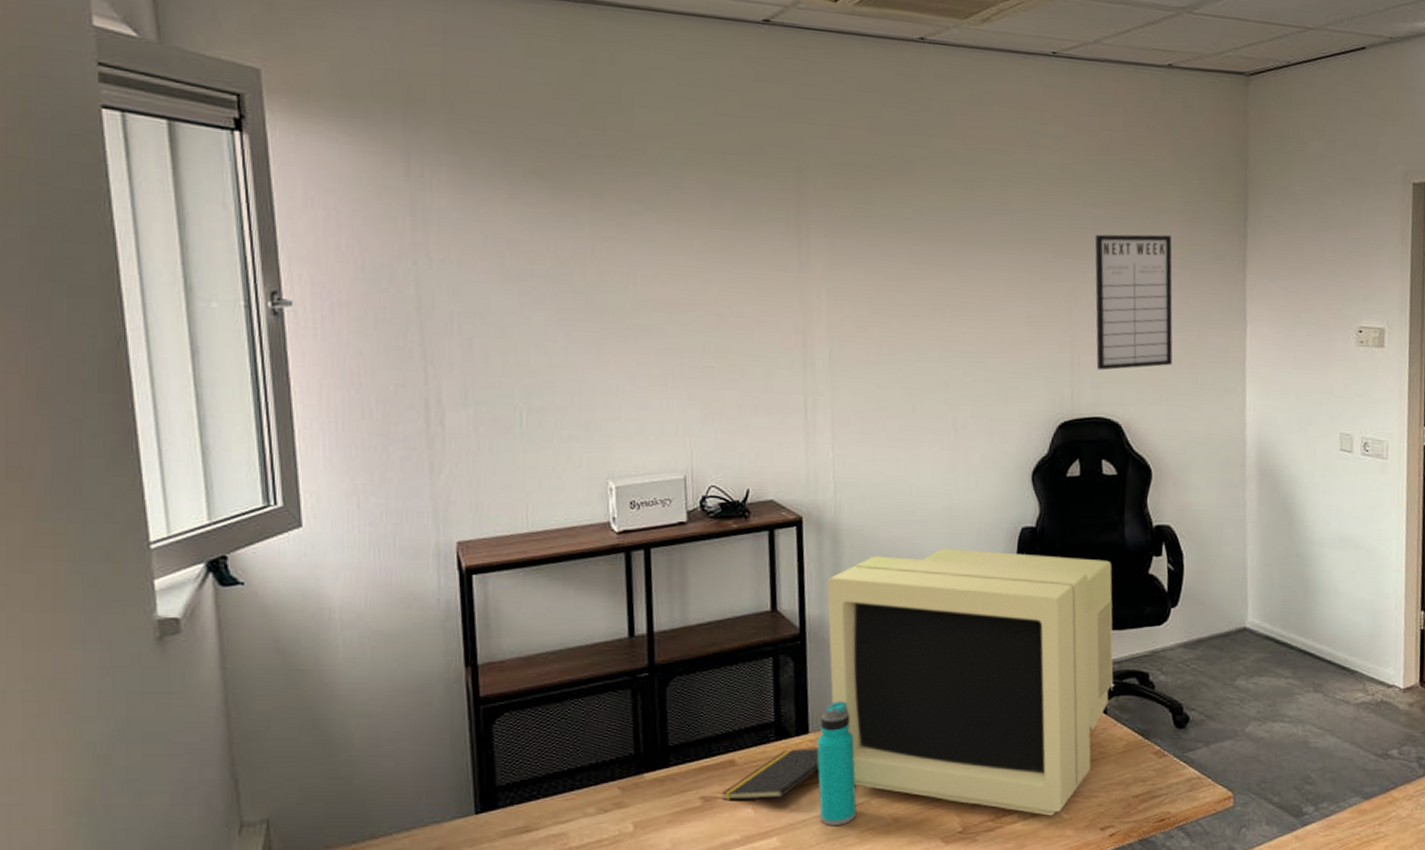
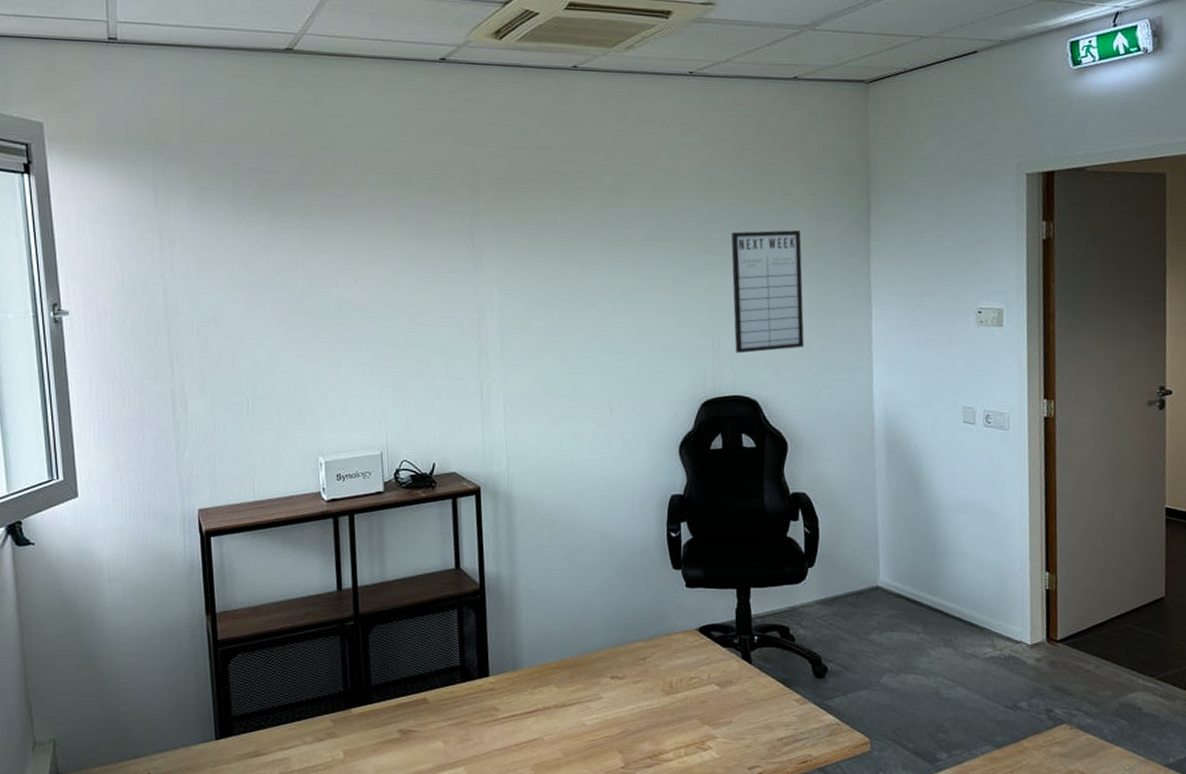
notepad: present [721,748,820,800] -> none [416,689,499,733]
water bottle: present [817,701,857,826] -> none [496,648,532,759]
monitor: present [826,548,1114,816] -> none [502,514,757,755]

